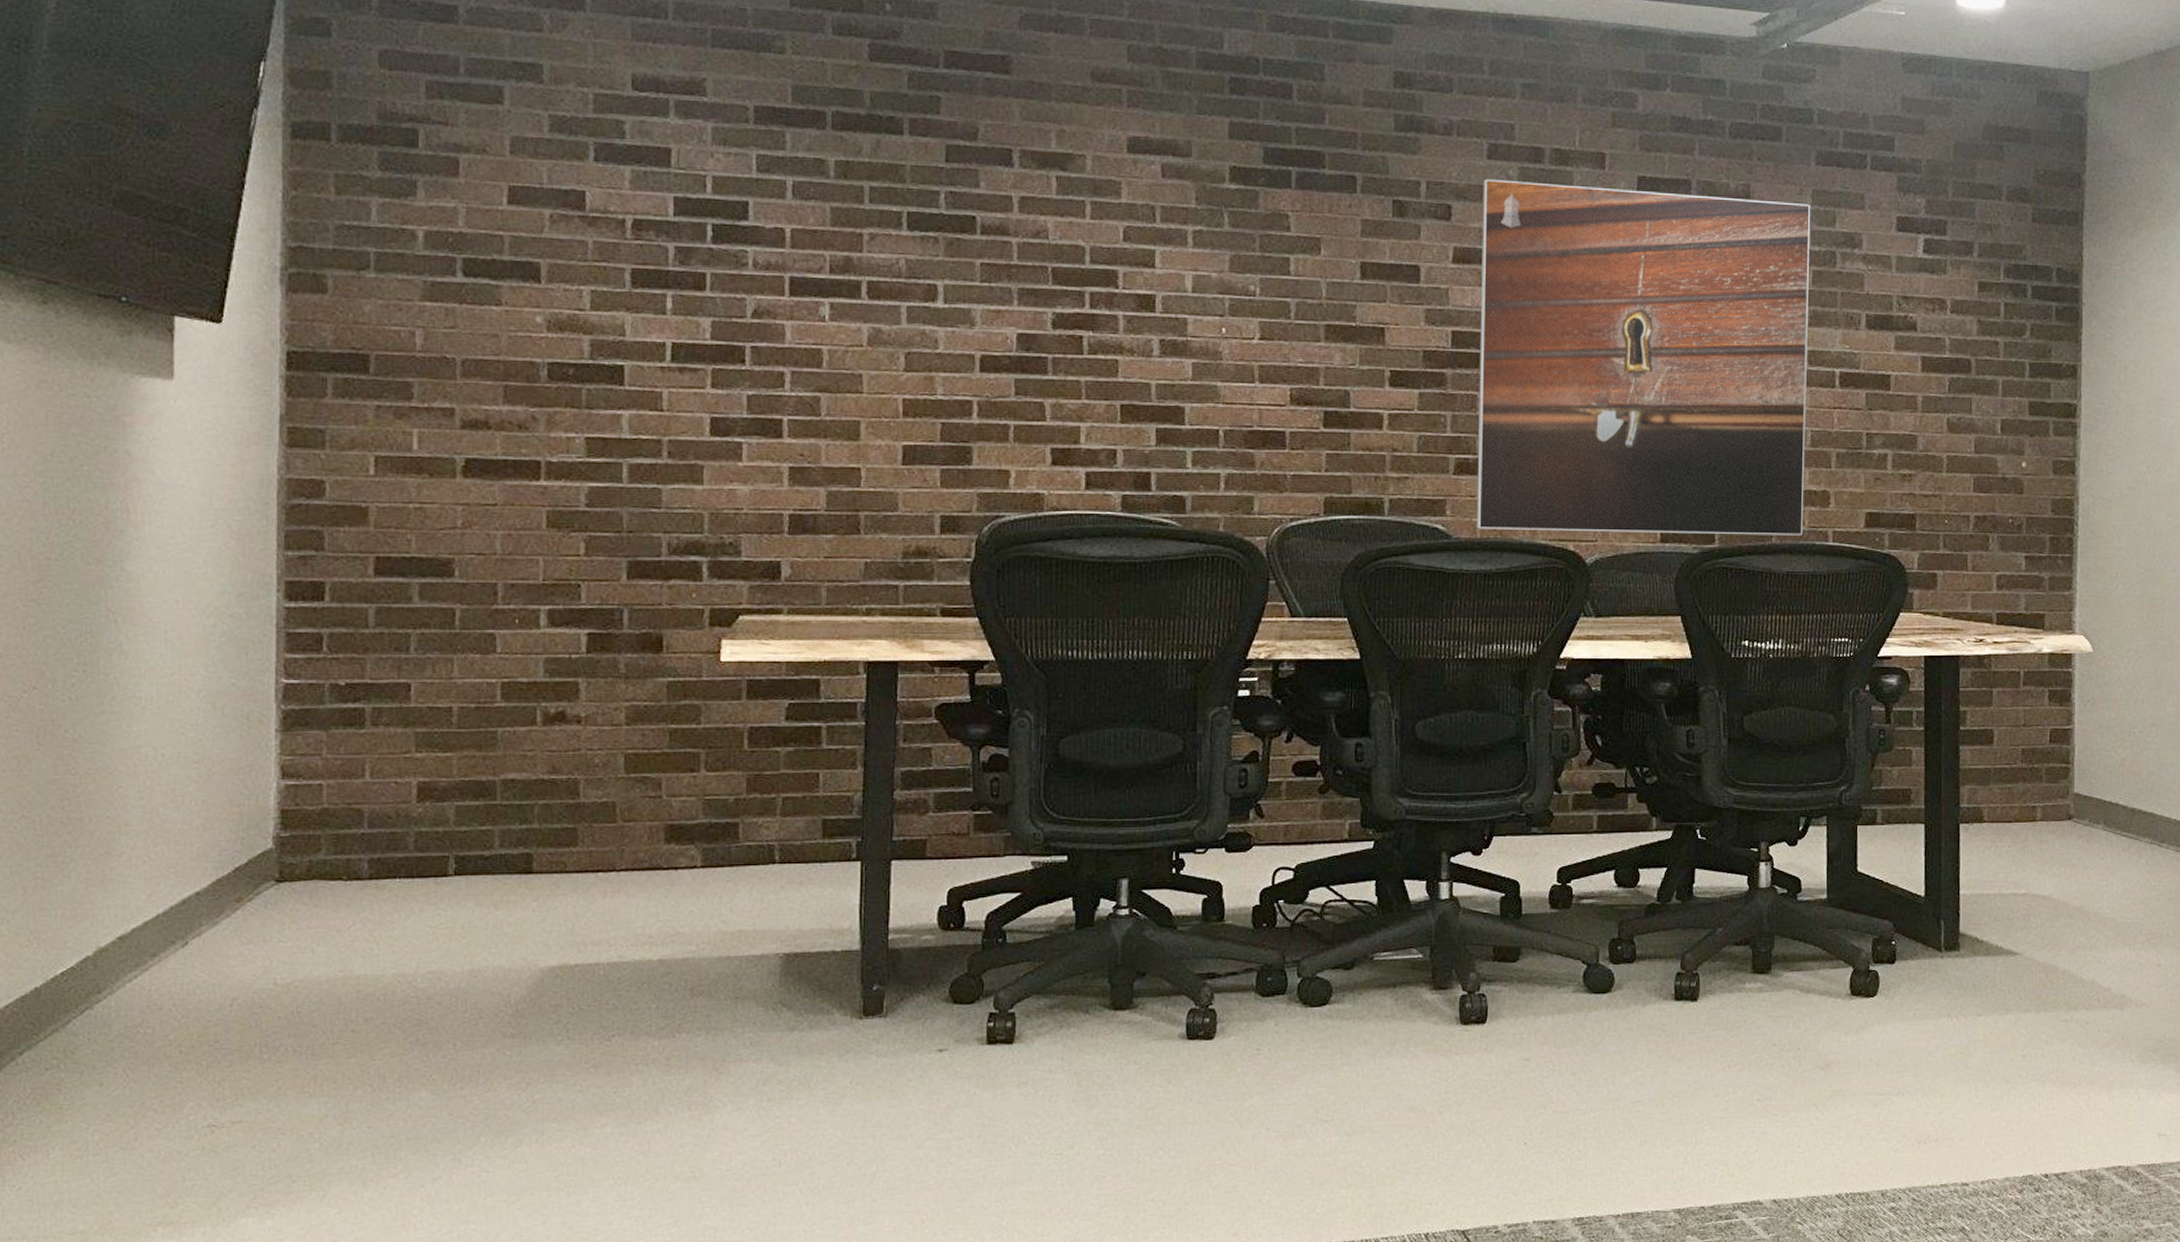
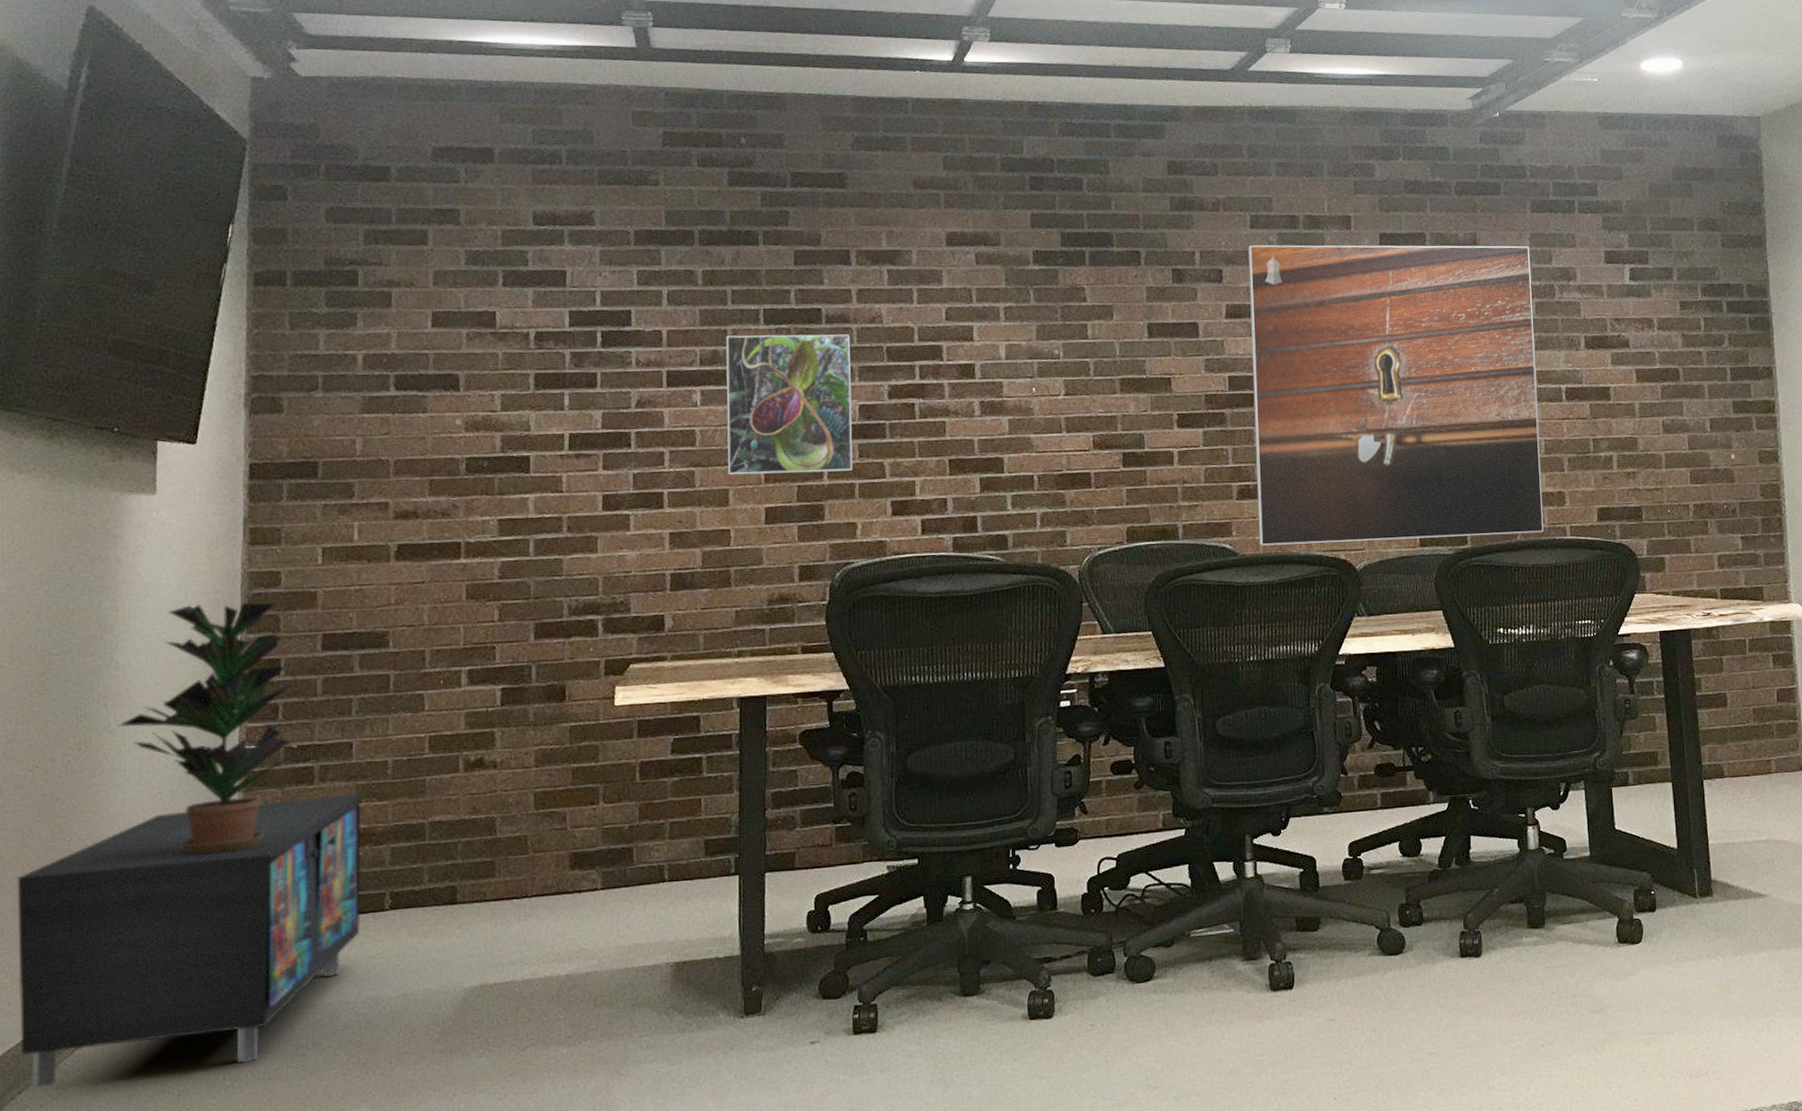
storage cabinet: none [13,743,421,1049] -> present [17,794,362,1088]
potted plant: none [130,512,342,798] -> present [118,602,295,854]
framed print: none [859,240,1010,409] -> present [726,334,853,475]

